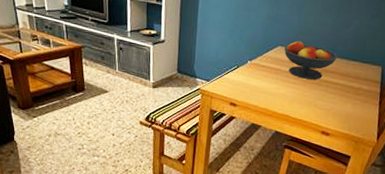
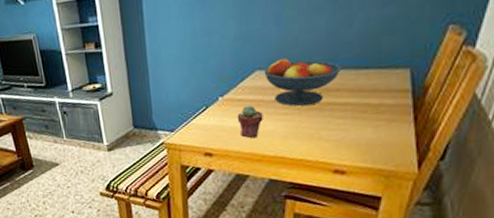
potted succulent: none [259,71,279,97] -> present [237,105,263,138]

